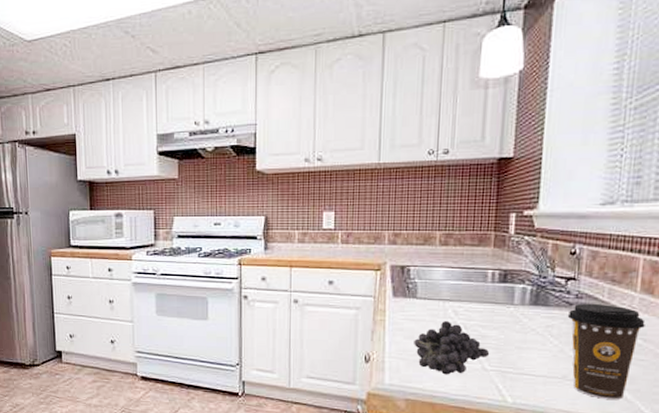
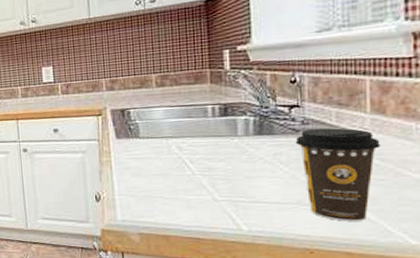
fruit: present [414,321,490,375] -> none [141,157,219,208]

